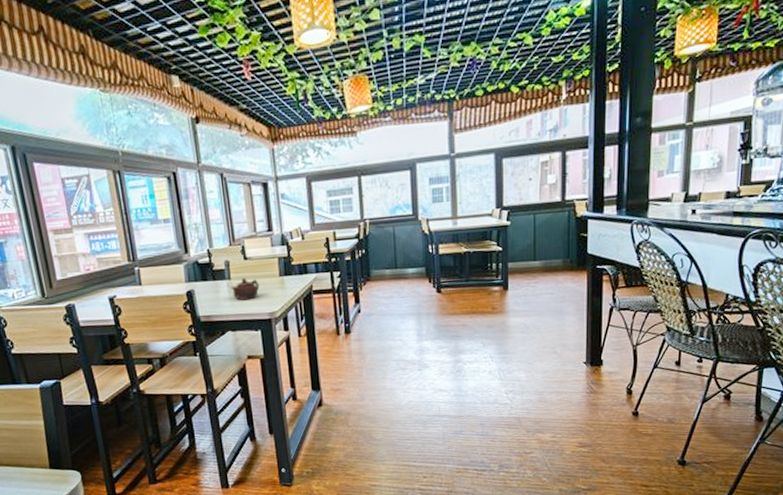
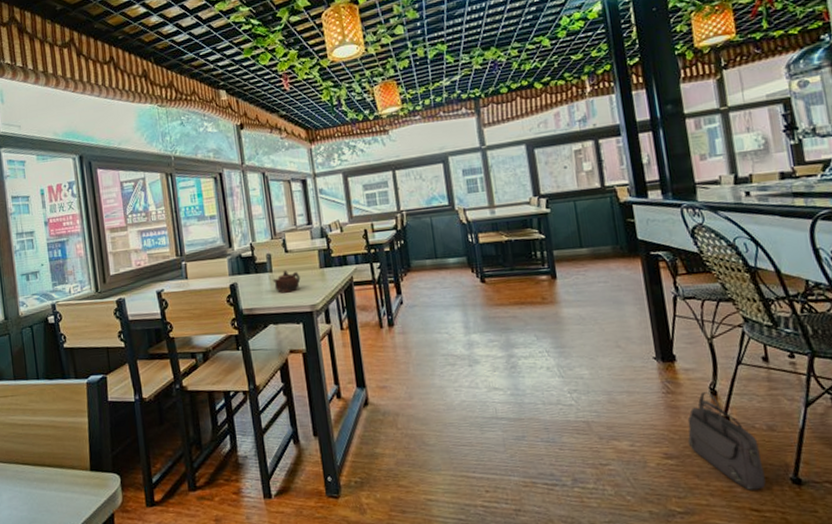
handbag: none [600,391,658,471] -> present [687,392,766,490]

